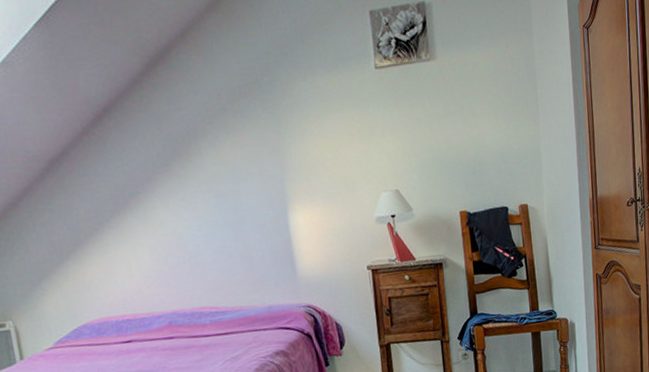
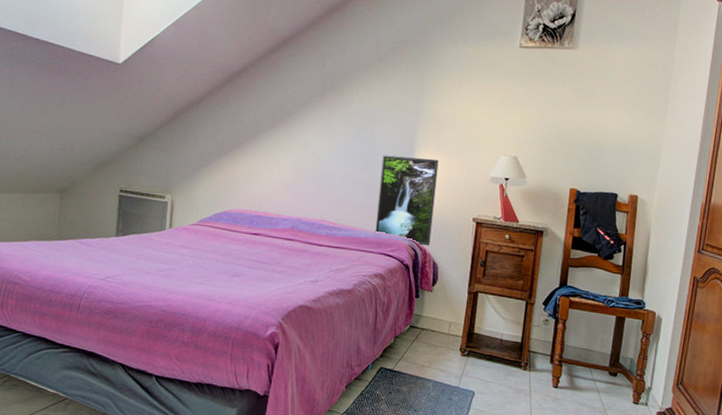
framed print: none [253,210,328,309] -> present [375,155,439,246]

